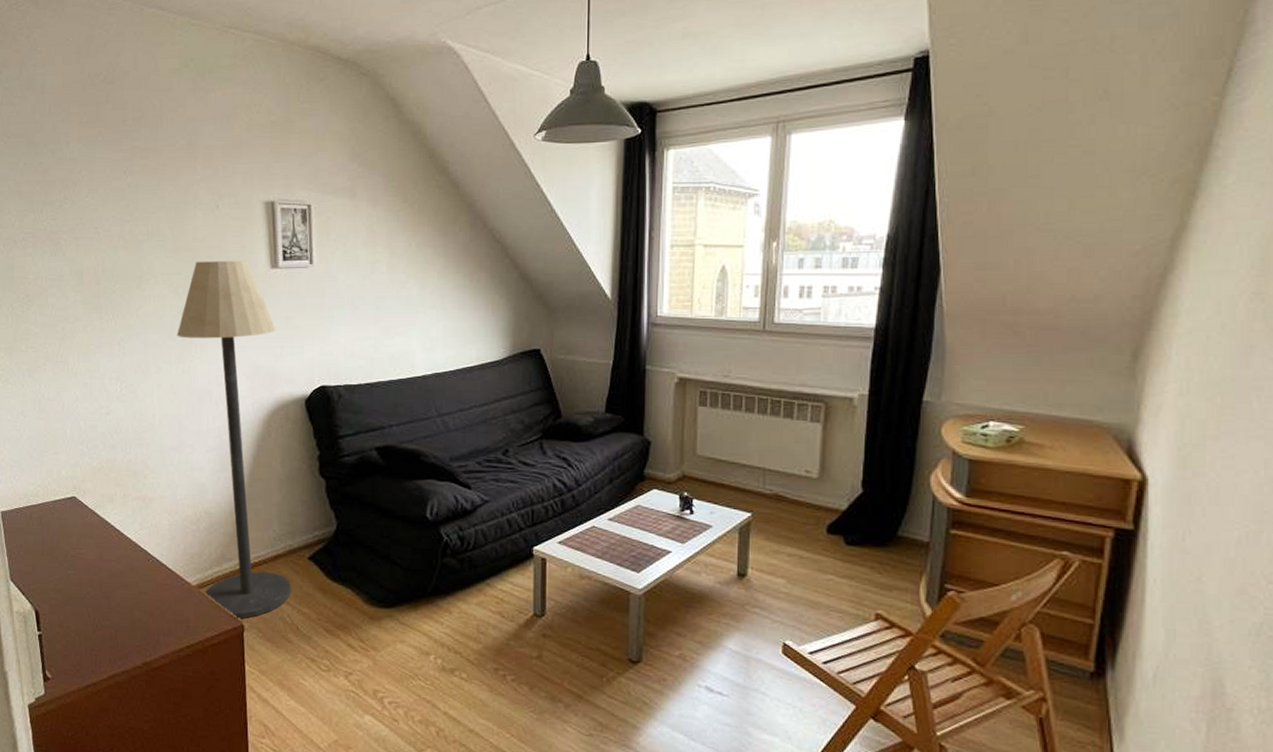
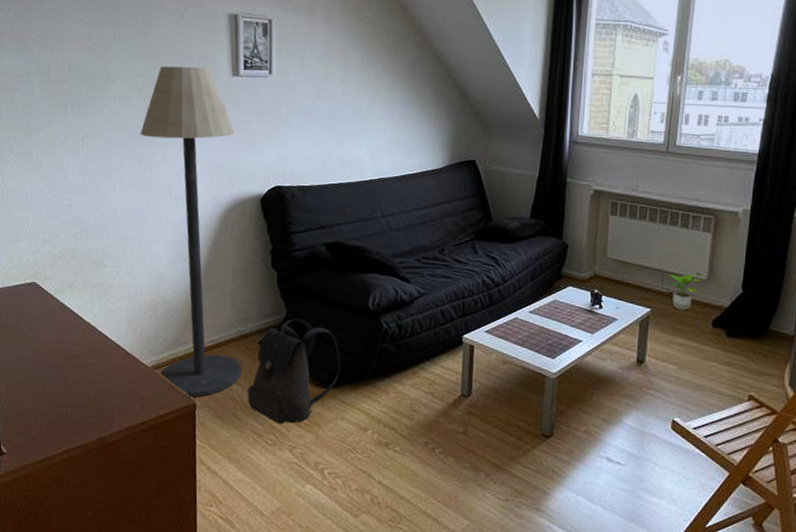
backpack: none [297,531,398,649] -> present [247,318,341,425]
potted plant: none [772,469,813,515] -> present [669,272,702,311]

